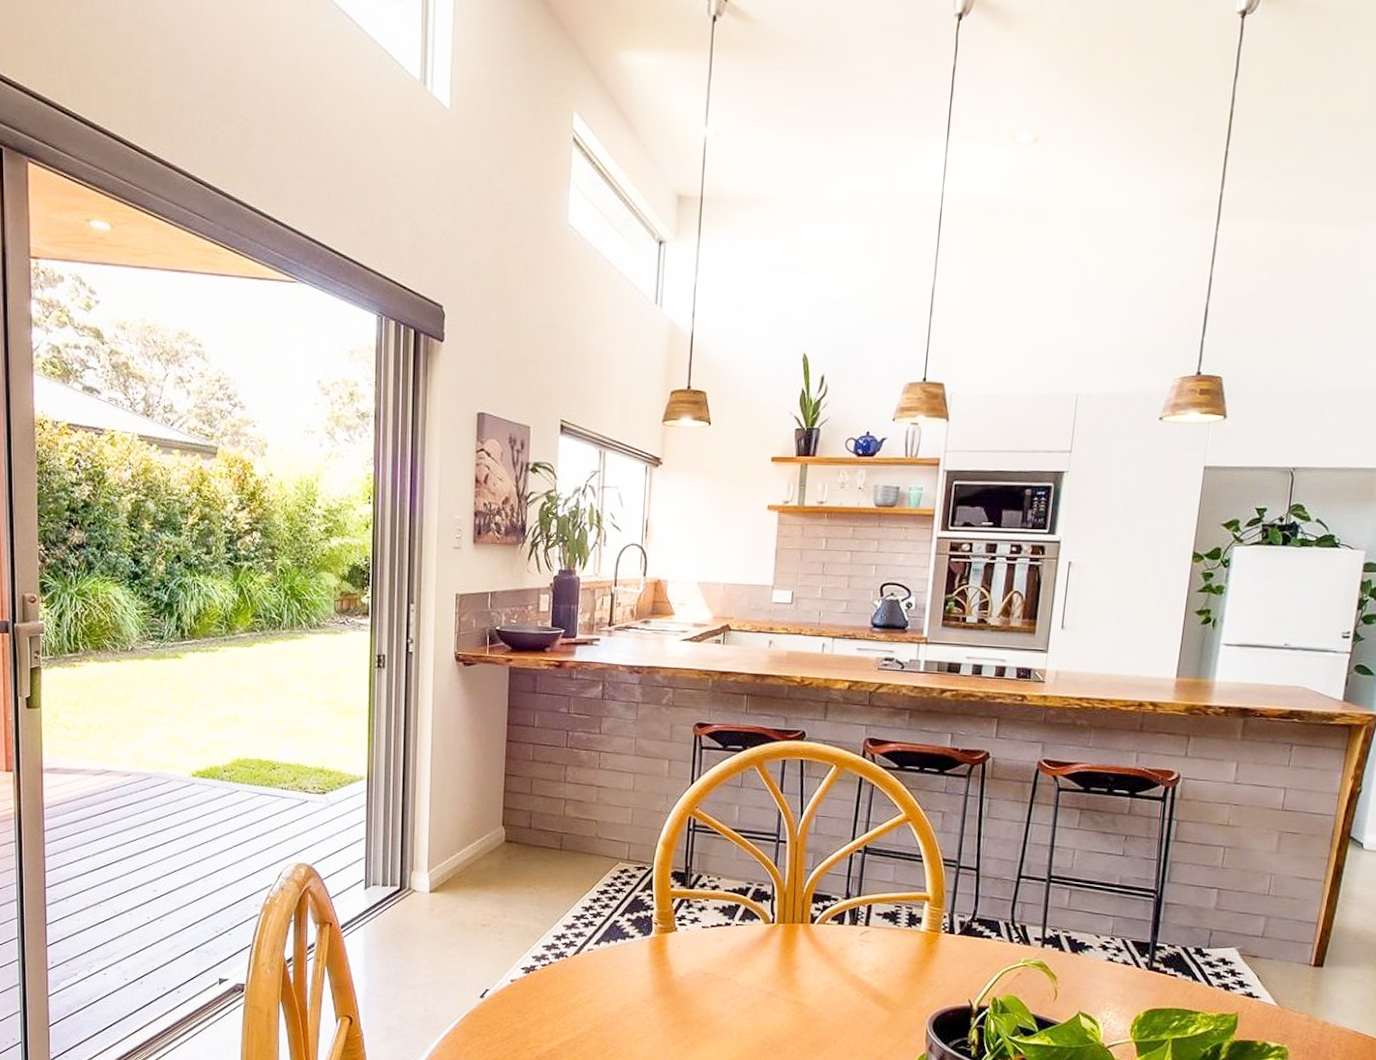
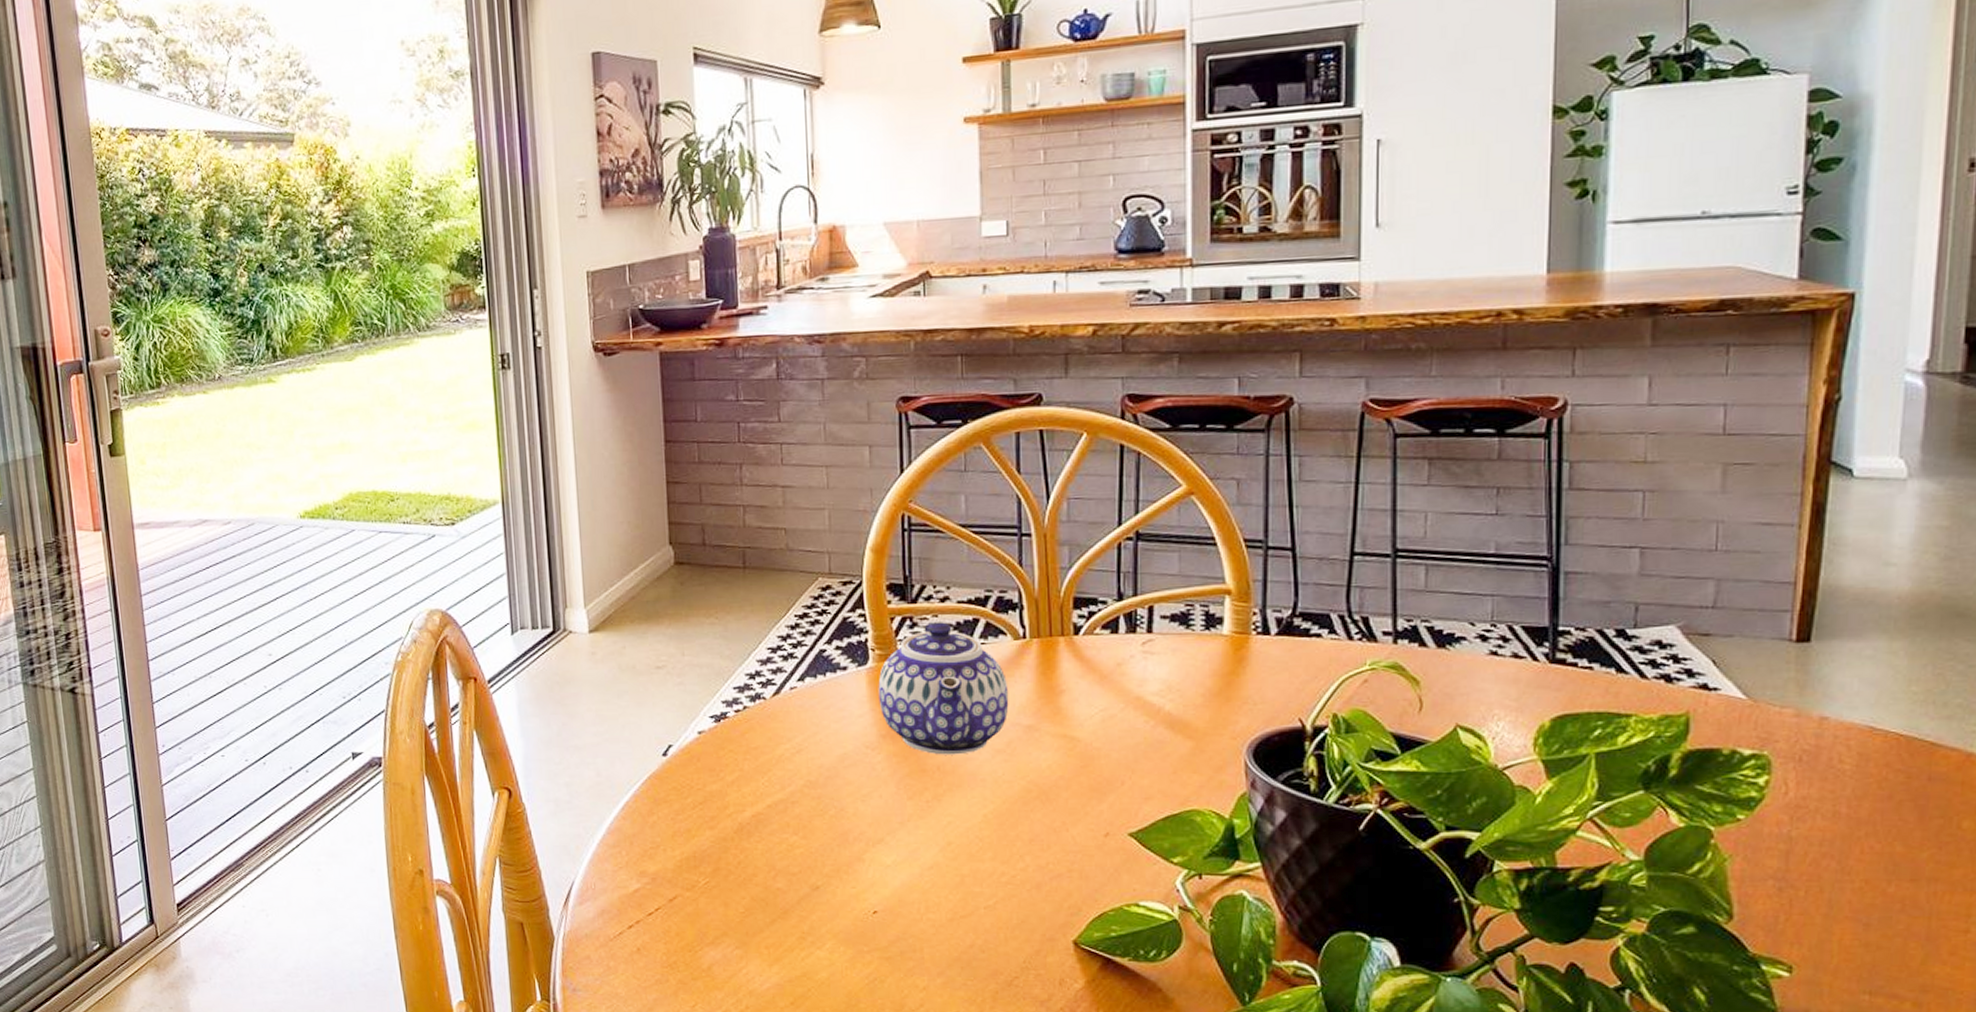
teapot: none [656,905,757,1012] -> present [878,622,1009,755]

